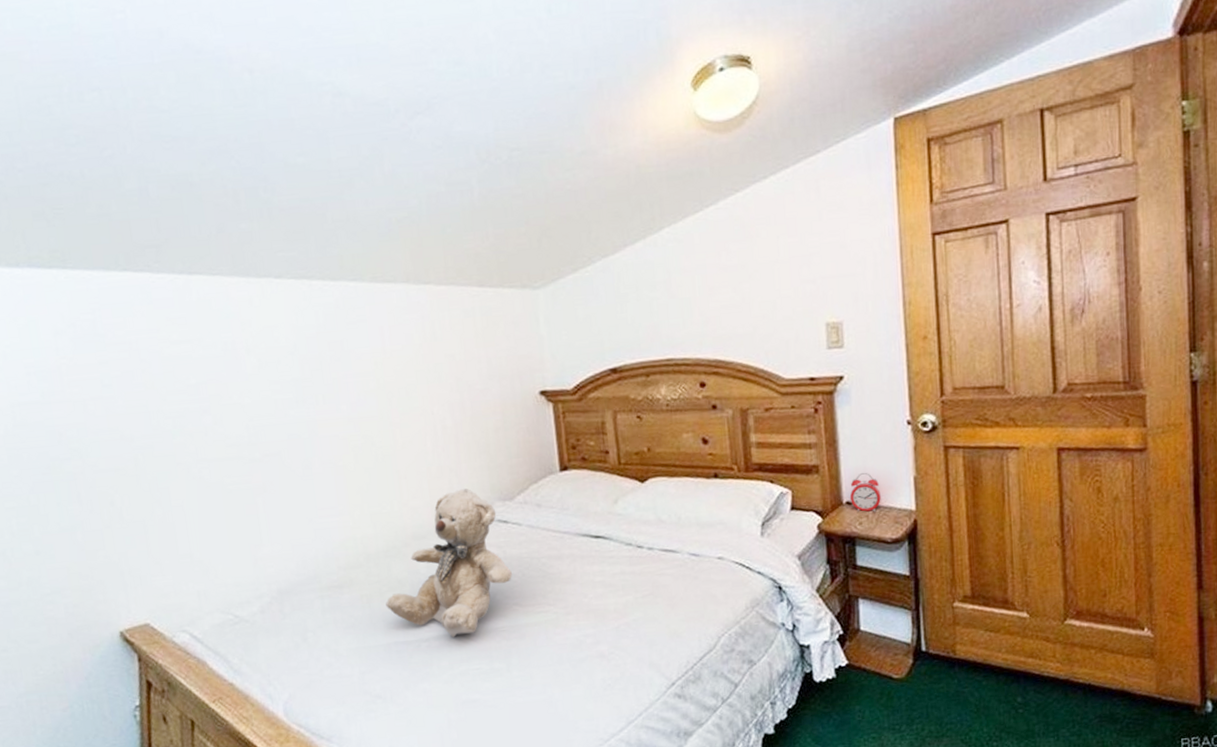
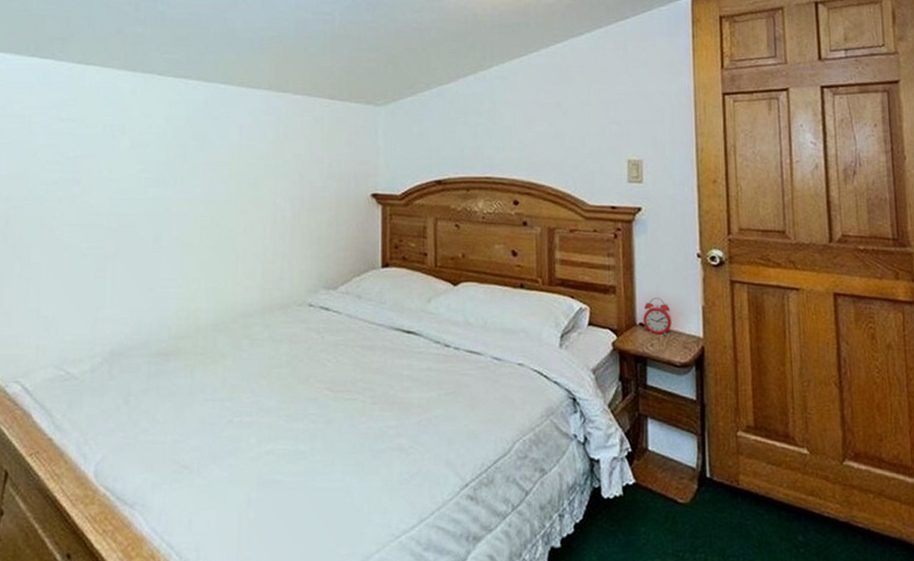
teddy bear: present [386,488,512,637] -> none [207,274,327,415]

